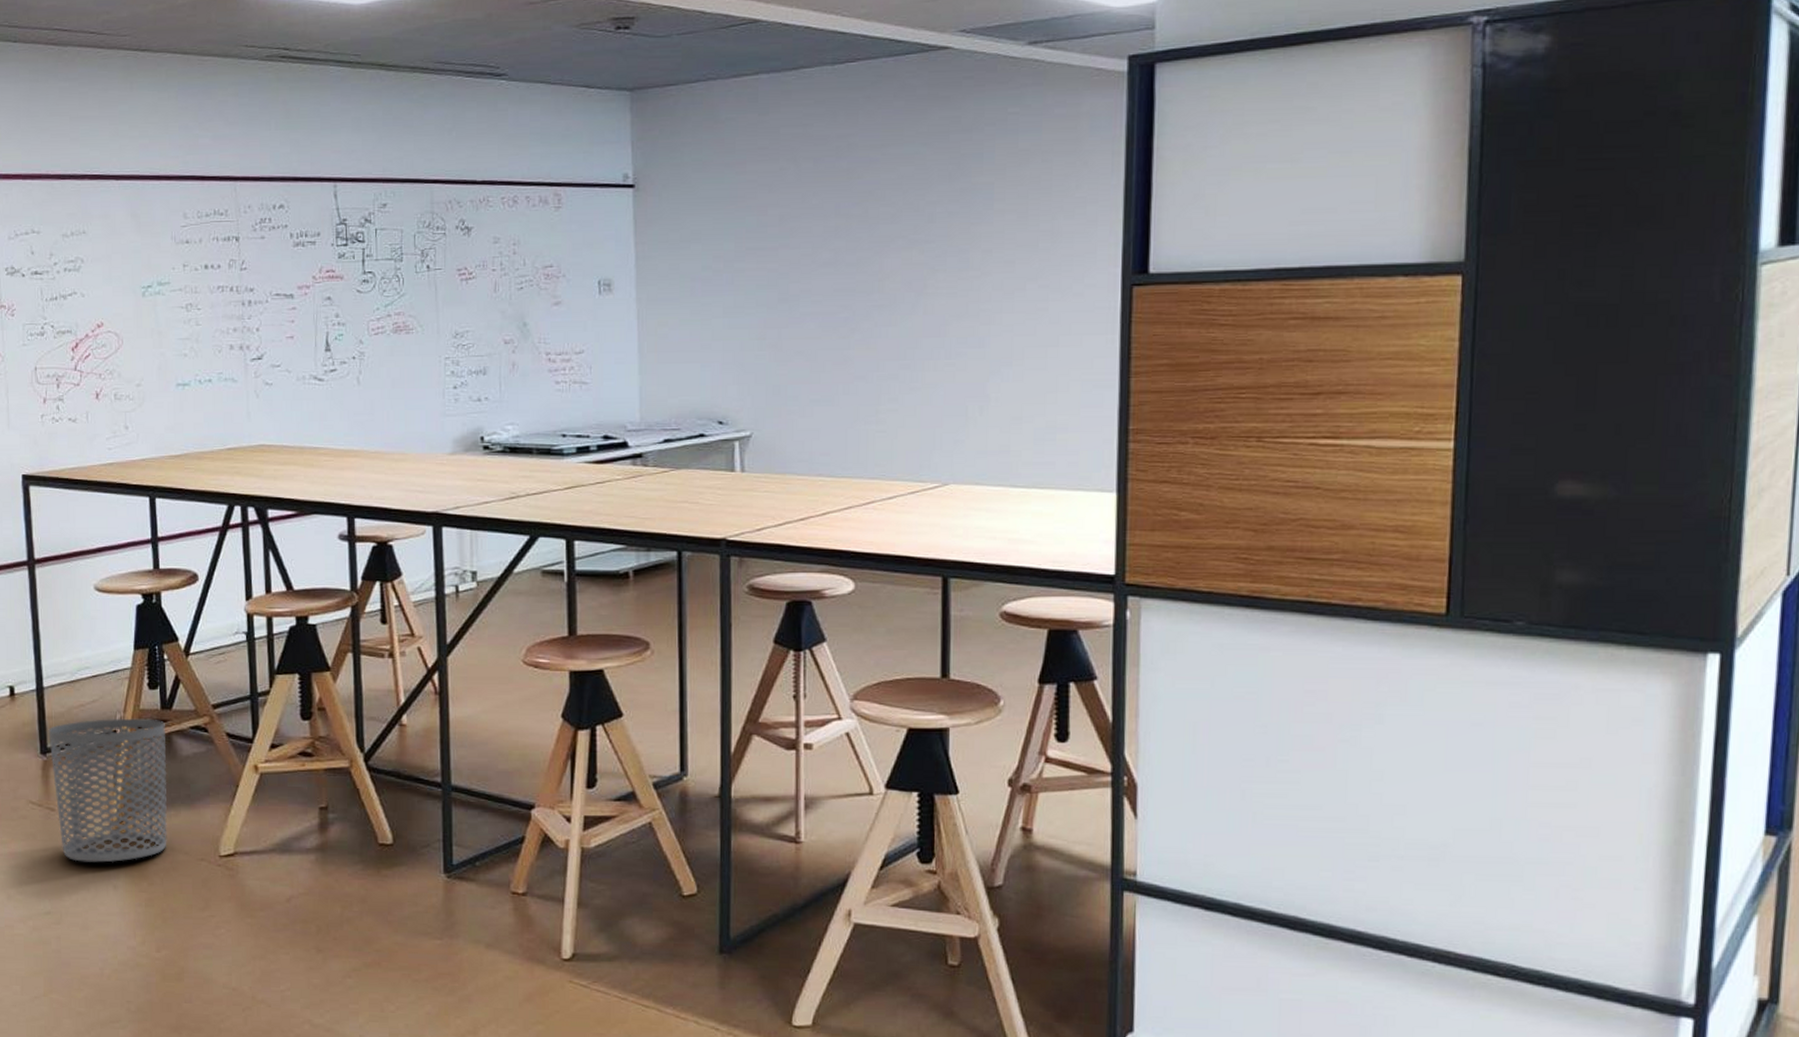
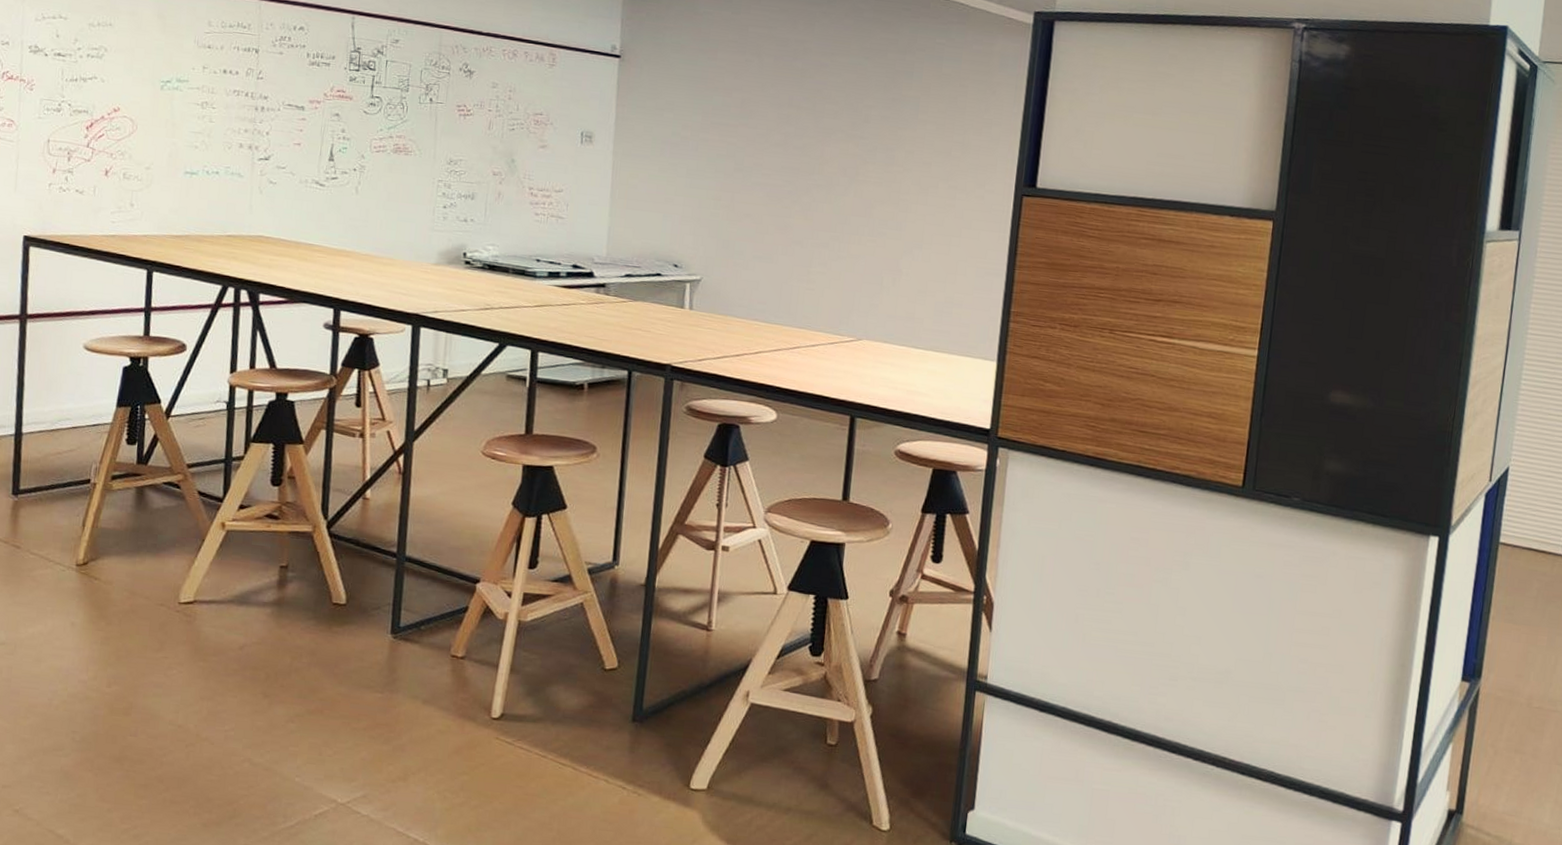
waste bin: present [48,718,167,863] -> none [21,467,139,601]

